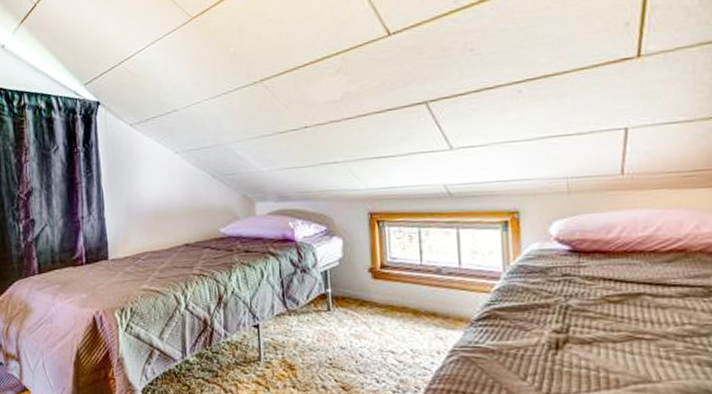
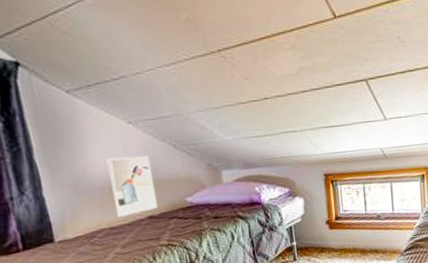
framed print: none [155,184,193,242] -> present [106,155,158,217]

